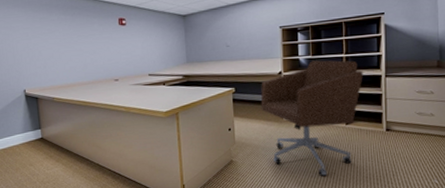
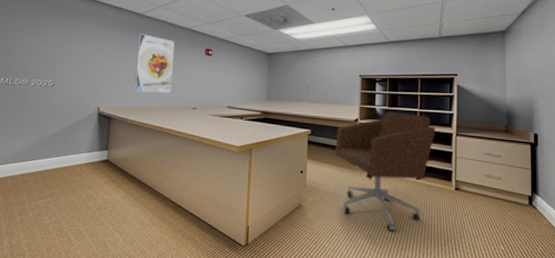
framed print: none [49,11,91,70] -> present [134,34,174,93]

